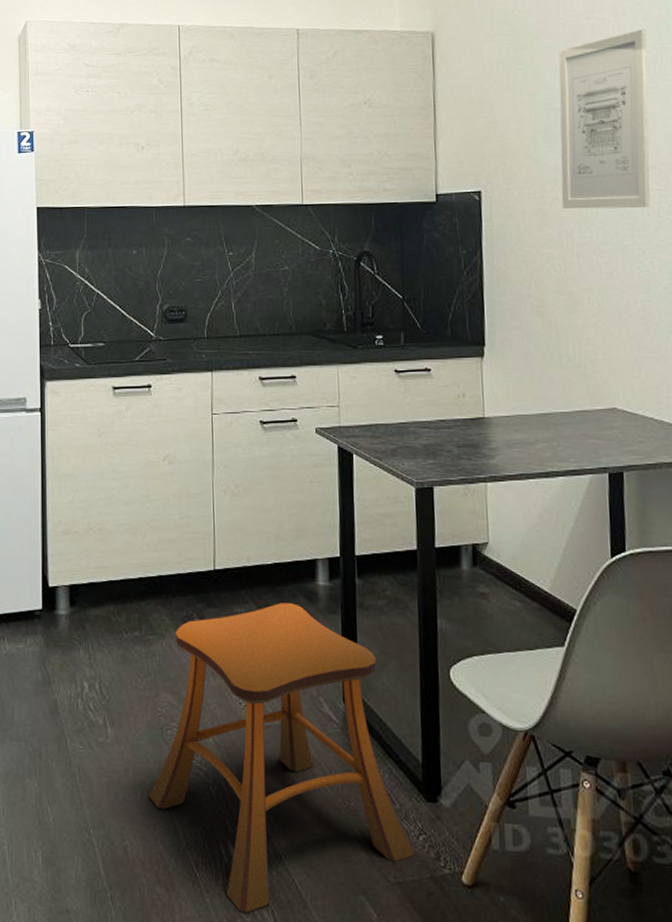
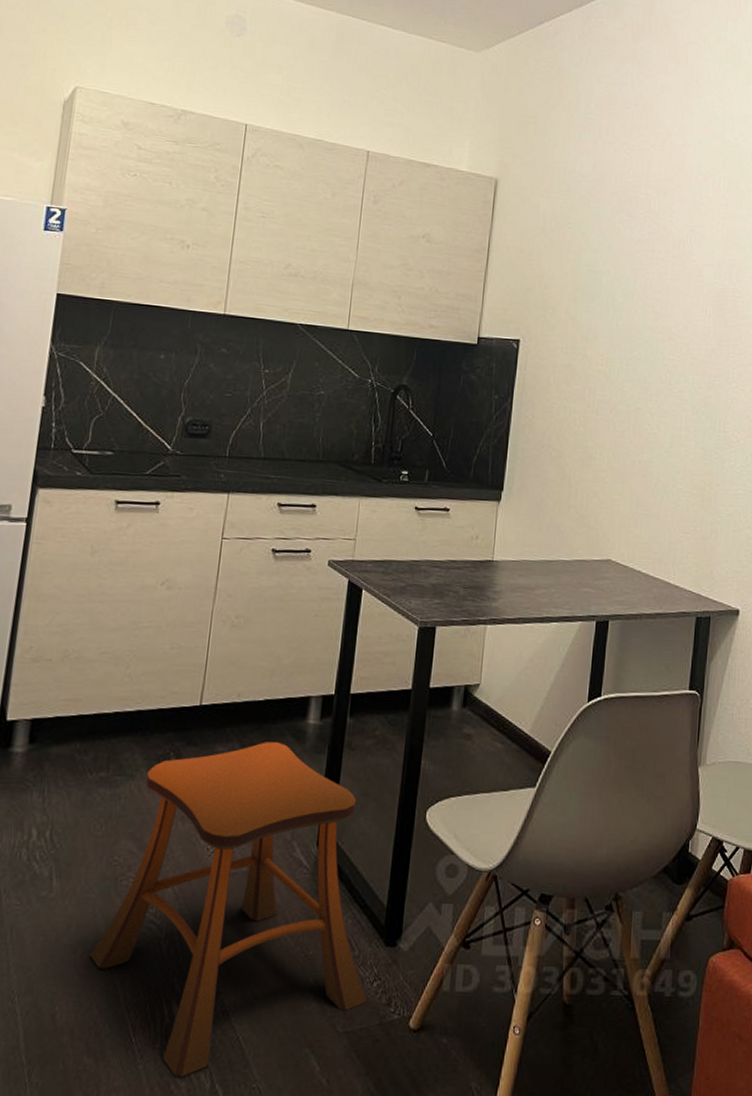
wall art: present [558,29,651,209] -> none [589,210,681,376]

